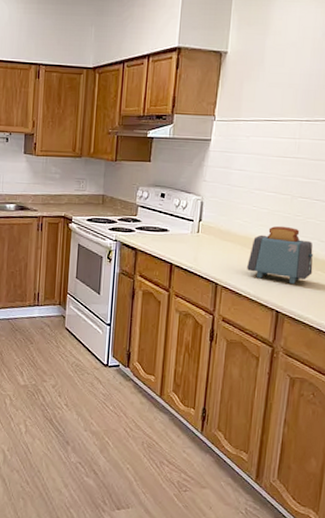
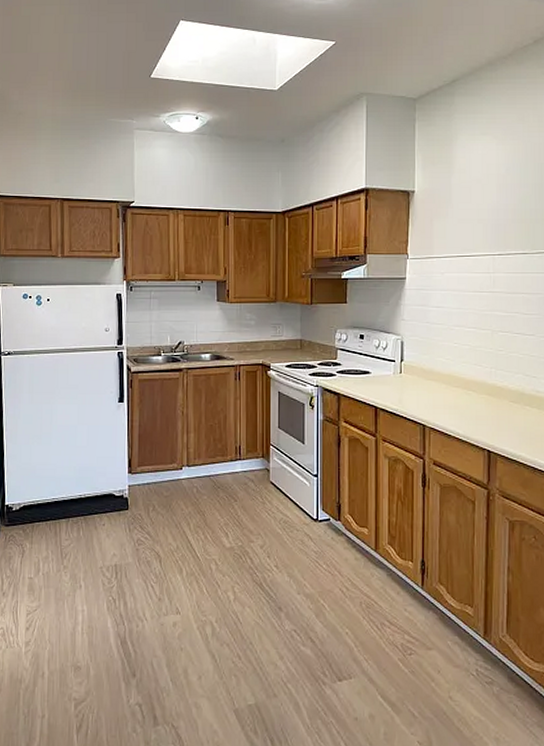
toaster: present [247,225,314,284] -> none [454,361,521,421]

